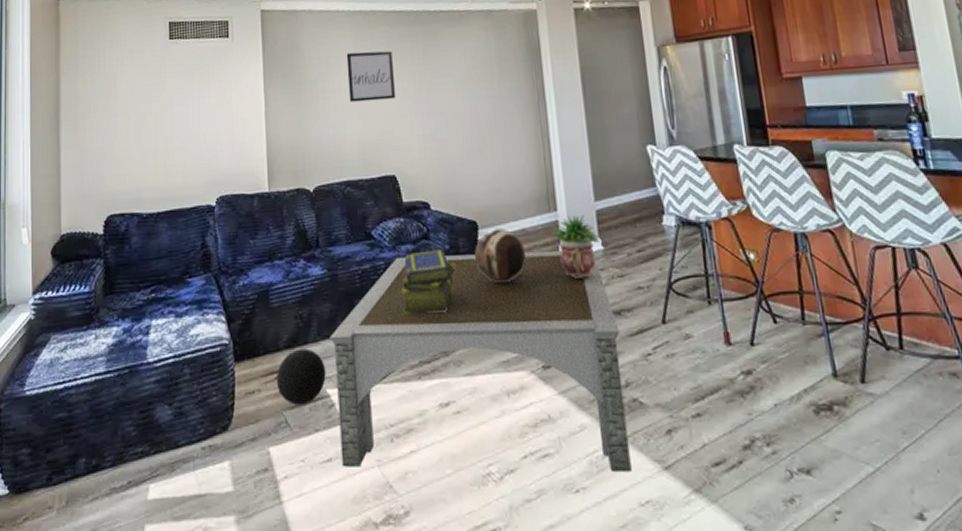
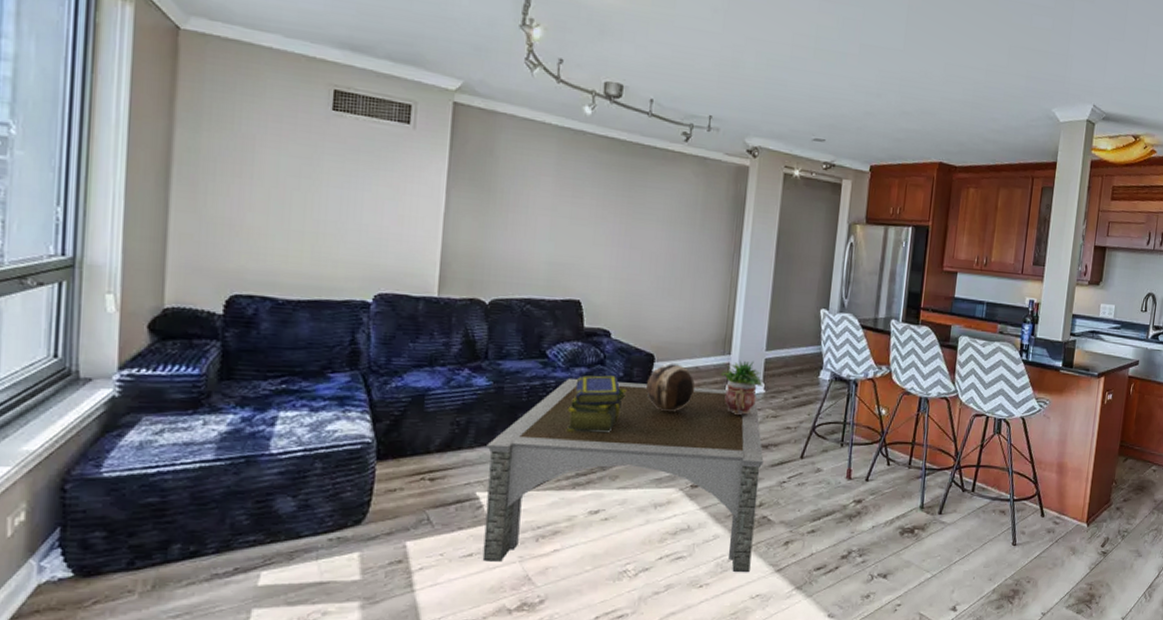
ball: present [276,348,326,405] -> none [421,453,478,505]
wall art: present [346,50,395,103] -> none [542,169,597,226]

